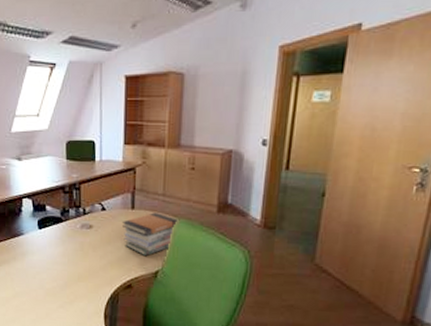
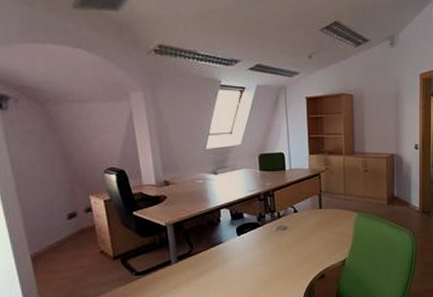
book stack: present [121,212,180,256] -> none [312,210,359,247]

